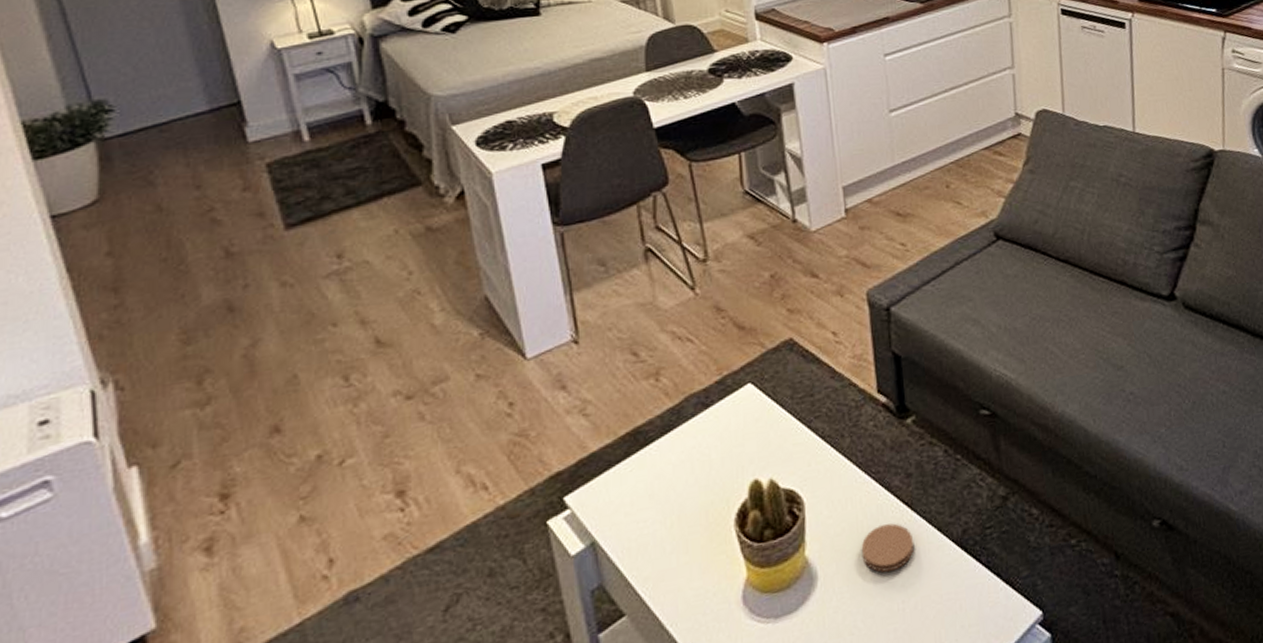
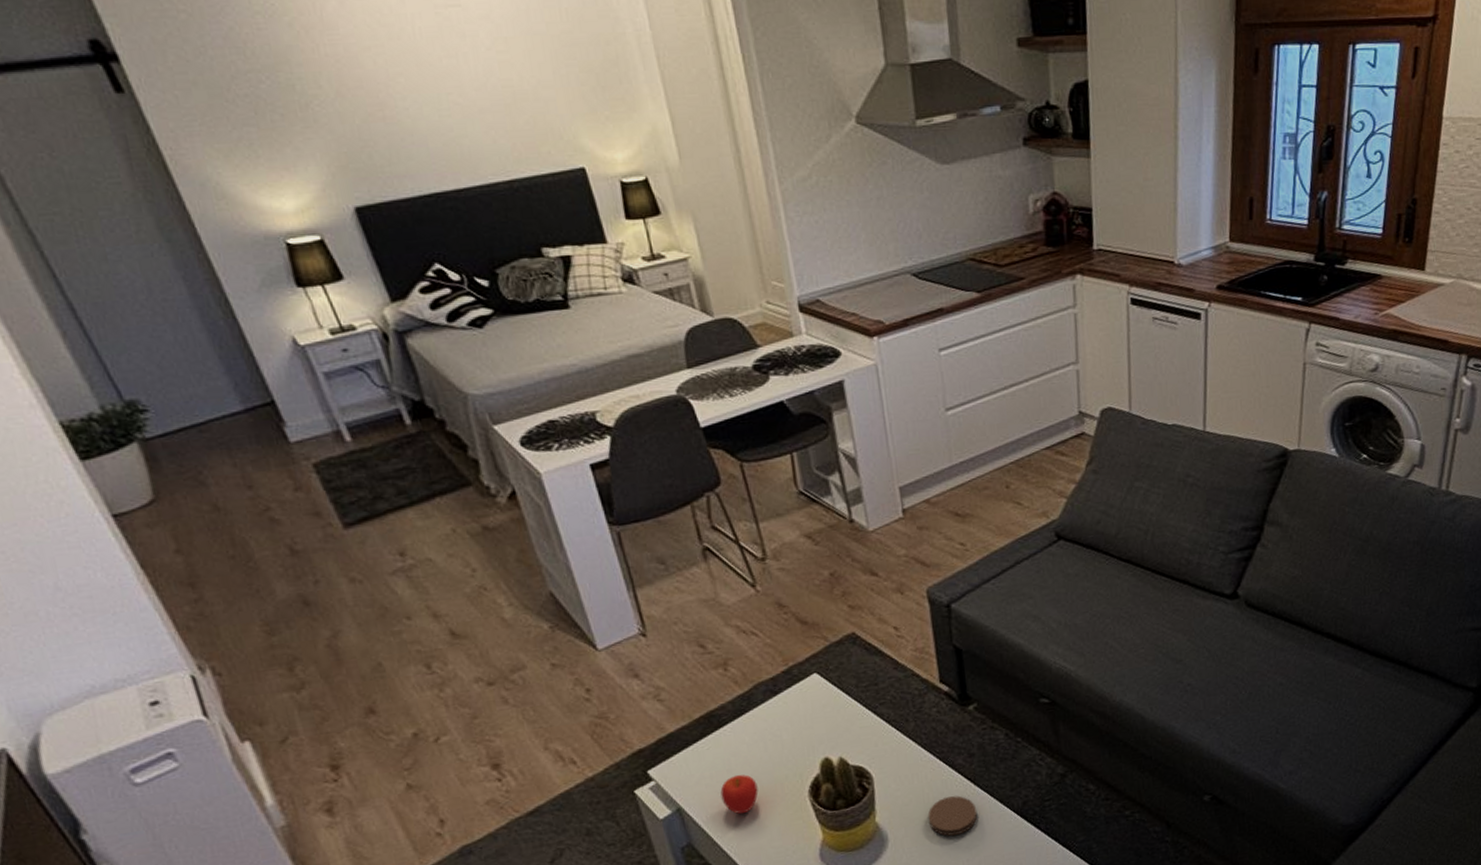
apple: none [640,500,681,549] -> present [720,774,759,814]

